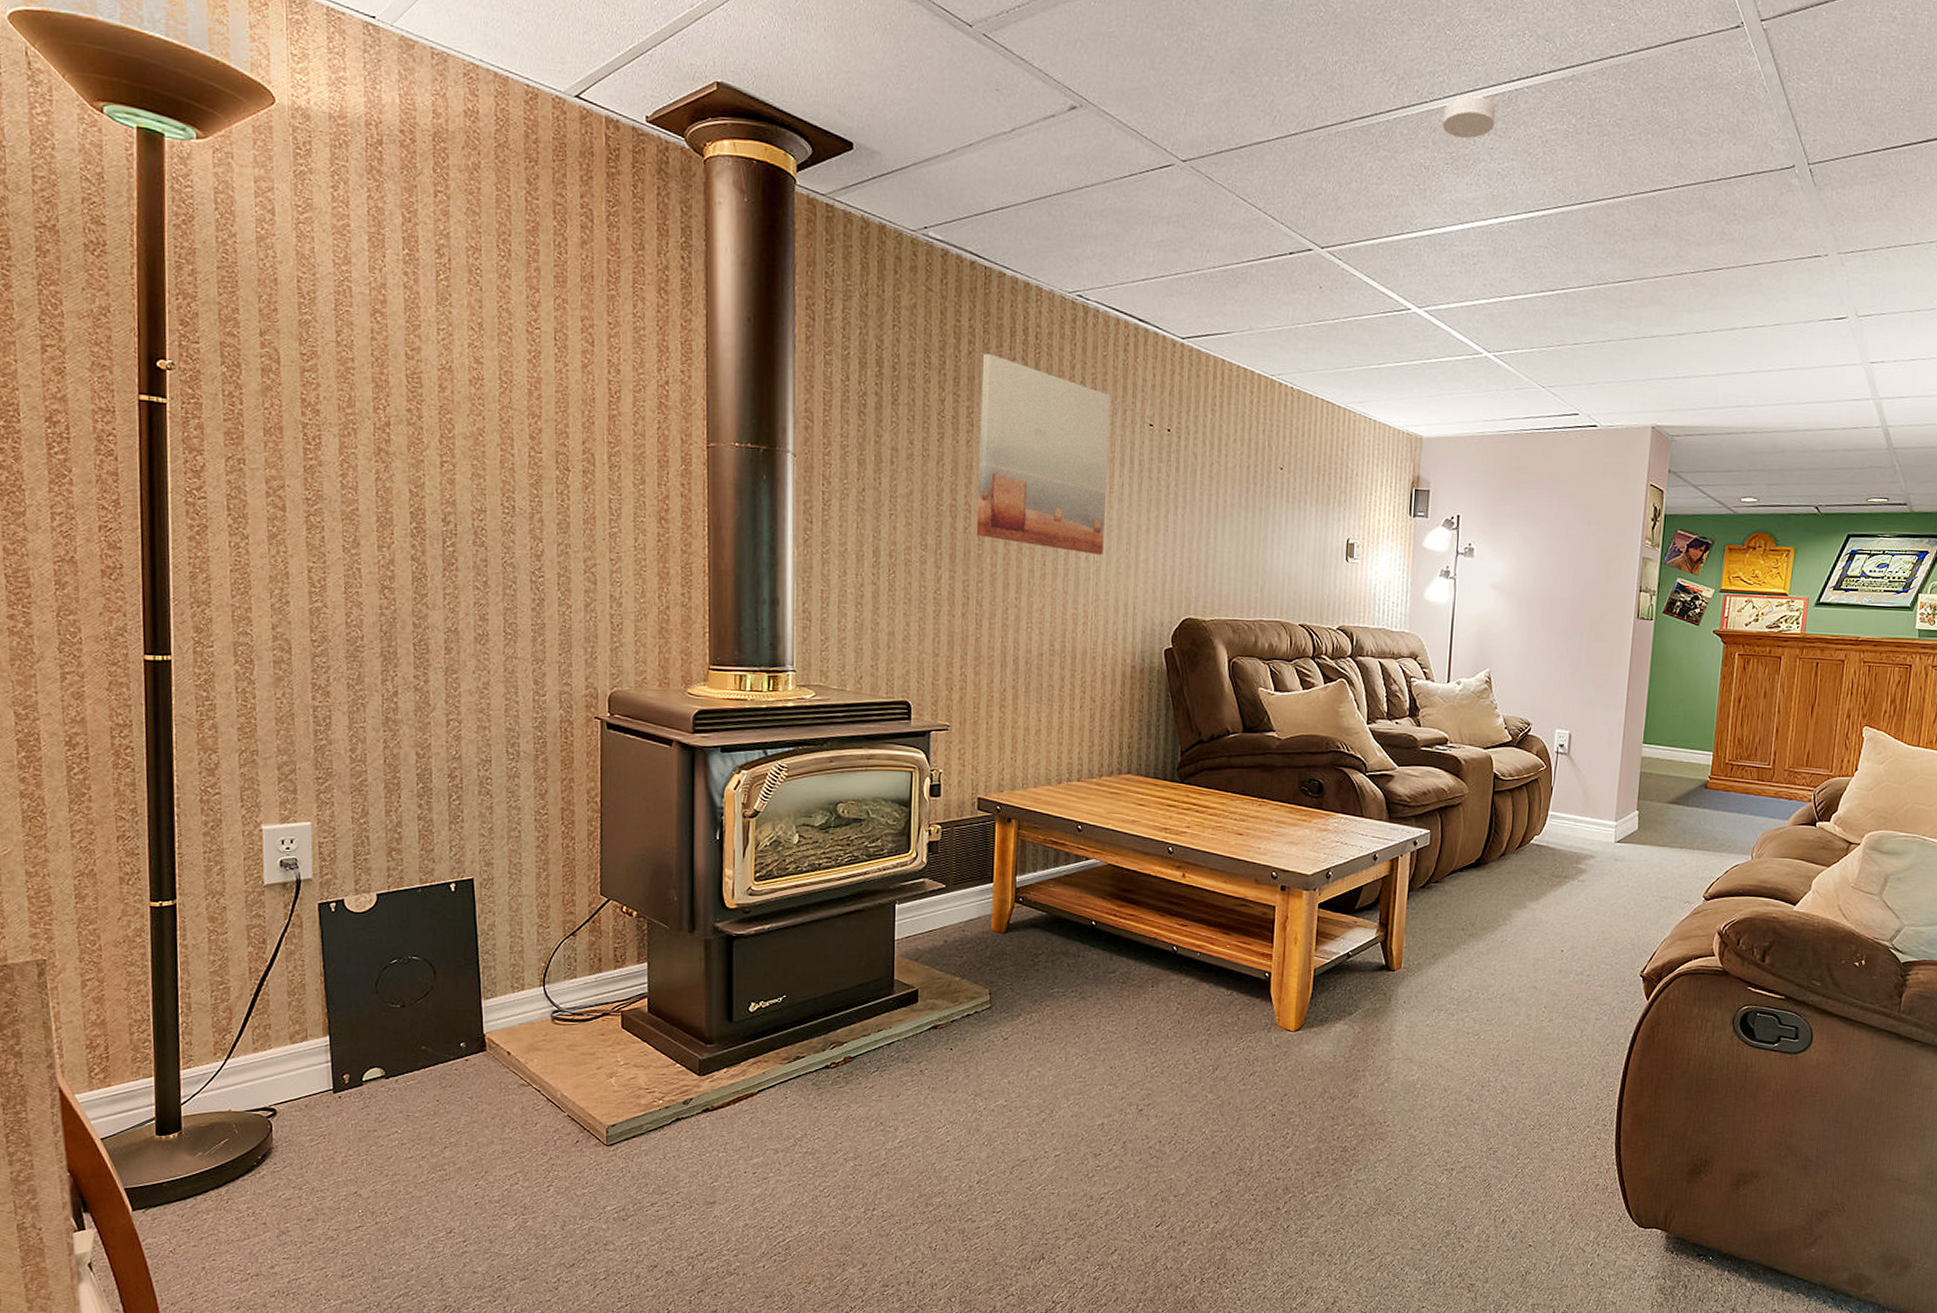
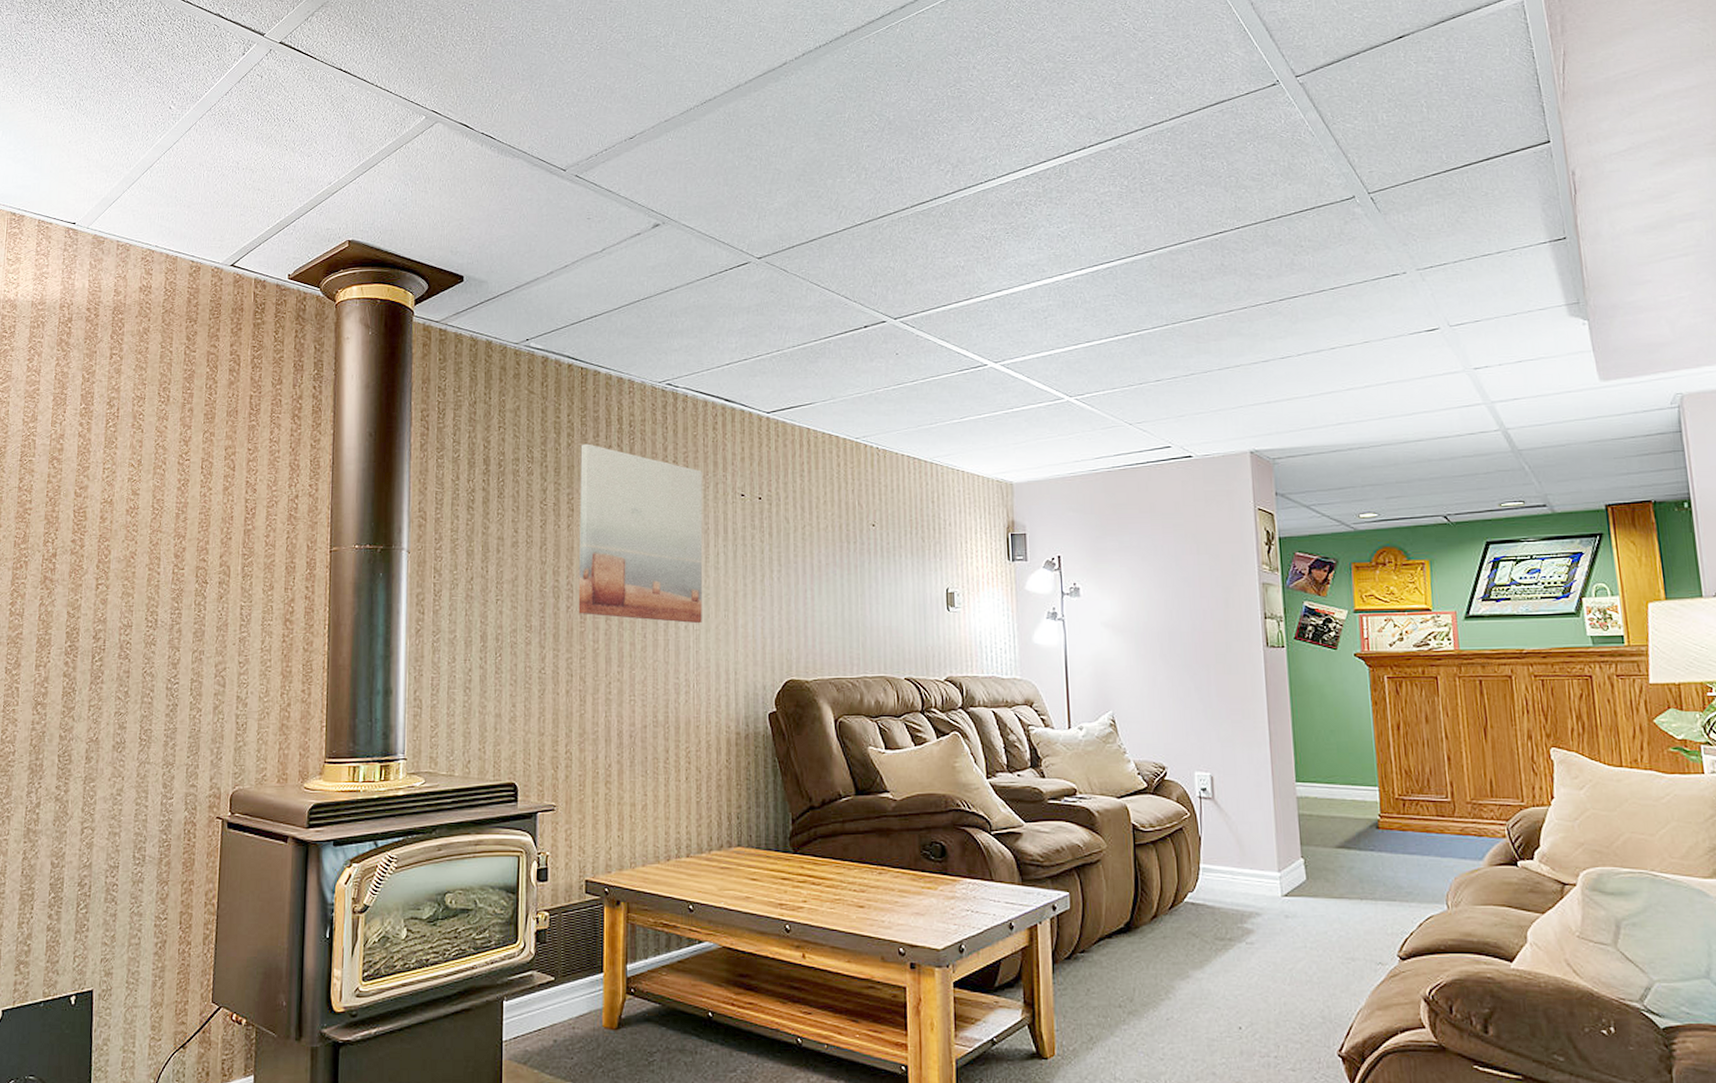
smoke detector: present [1442,94,1496,138] -> none [998,171,1050,209]

